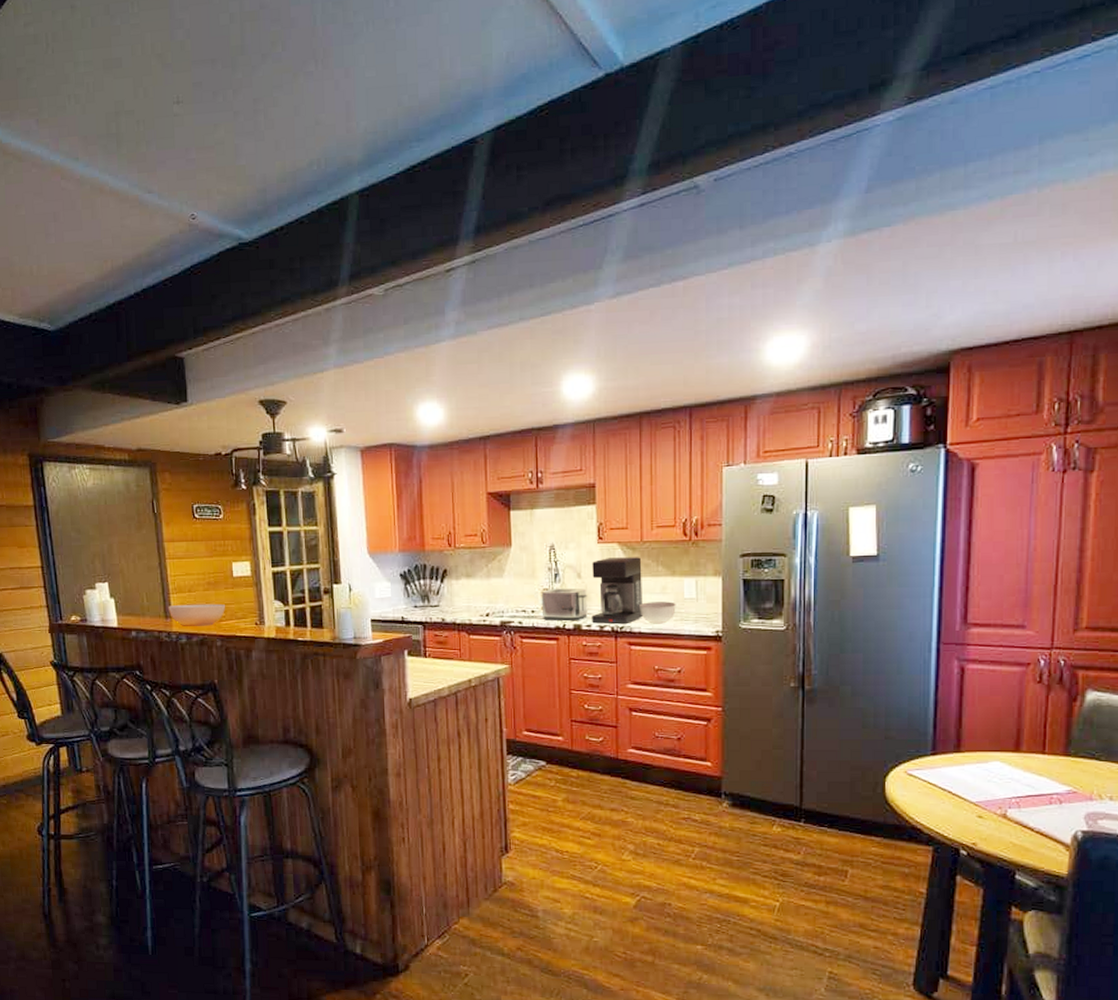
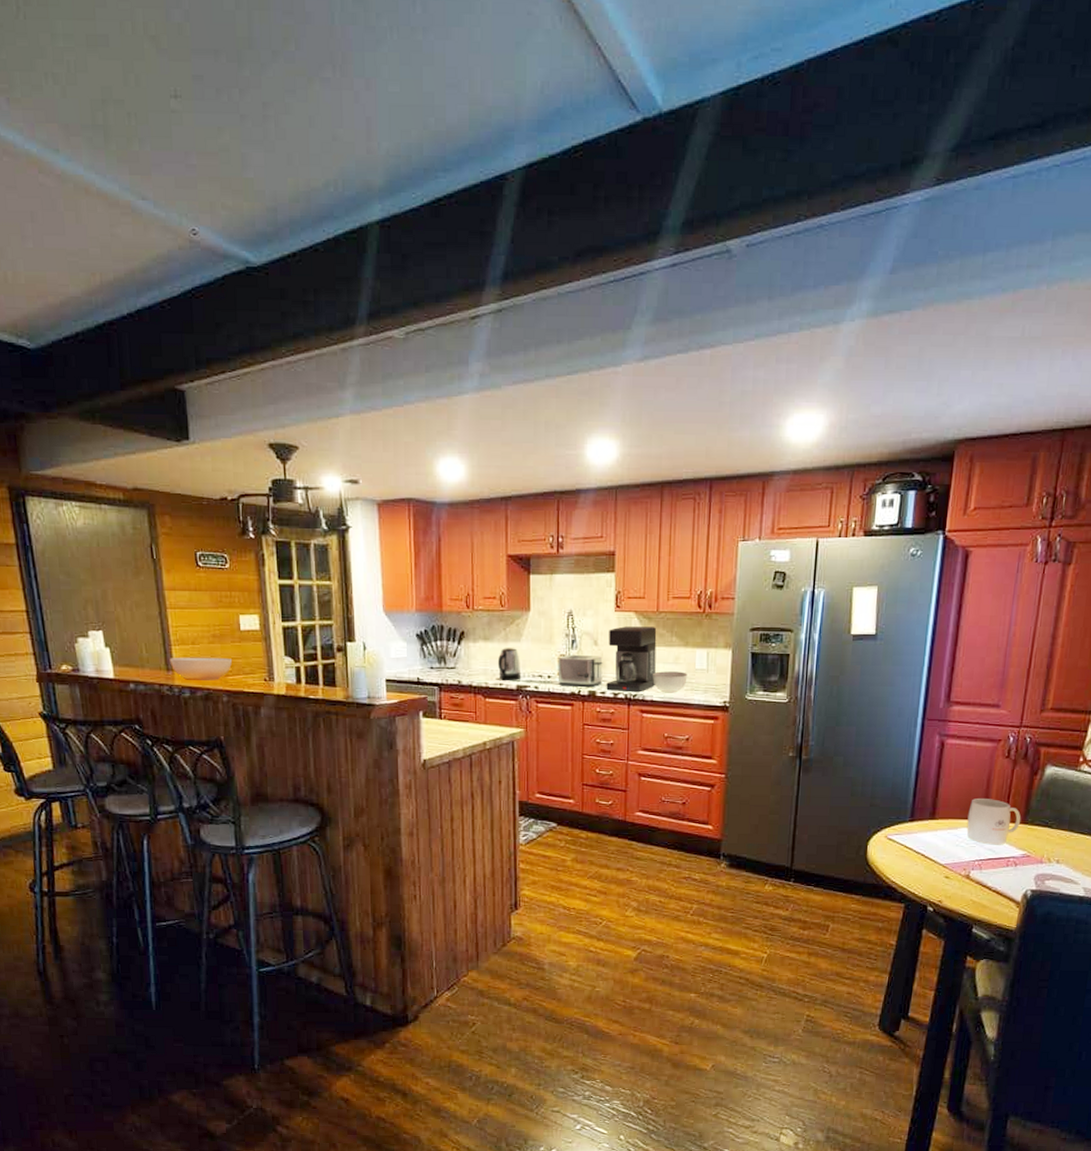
kettle: none [480,584,505,616] -> present [497,648,522,680]
mug: none [998,729,1062,780] -> present [966,799,1021,845]

